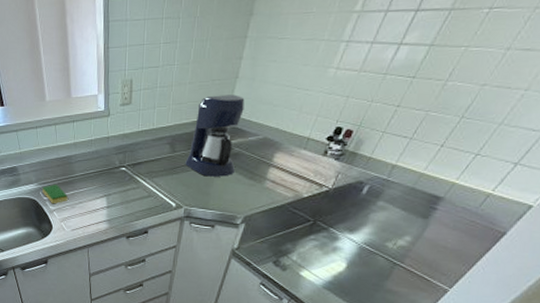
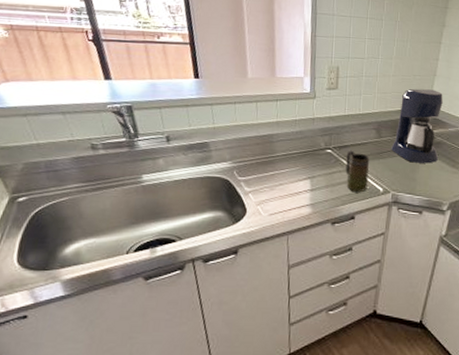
dish sponge: present [42,185,68,203] -> none [237,164,267,184]
mug: none [139,167,163,208] -> present [345,150,370,193]

